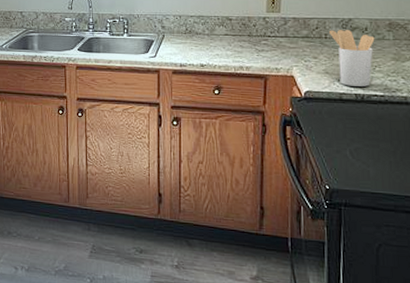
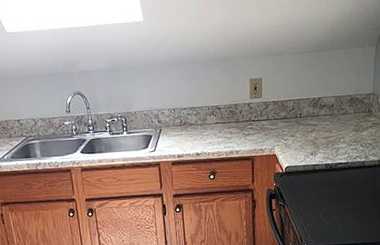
utensil holder: present [328,30,375,87] -> none [302,108,340,158]

